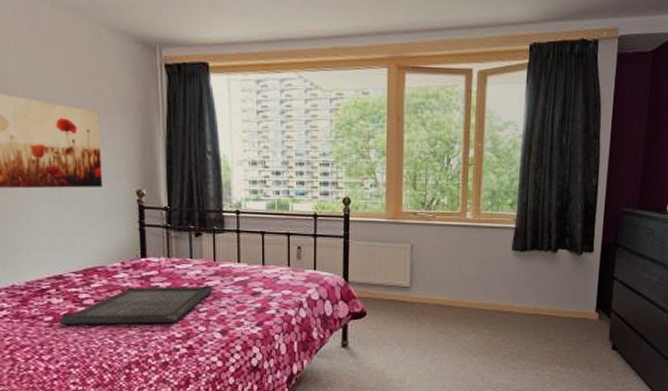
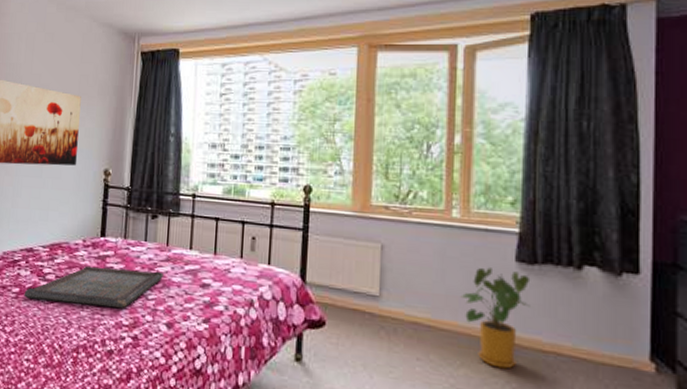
house plant: none [472,256,522,331] -> present [460,267,531,369]

